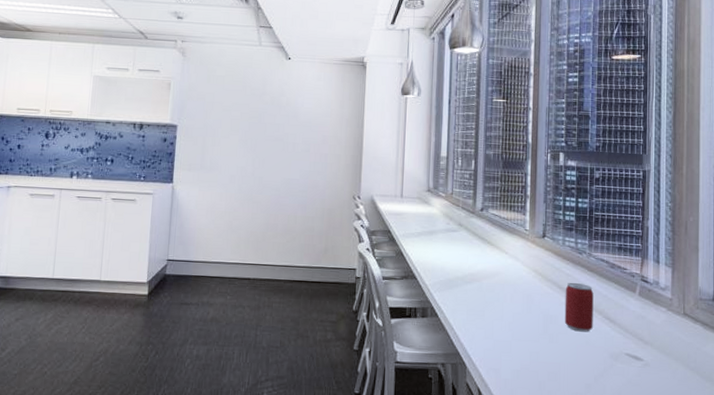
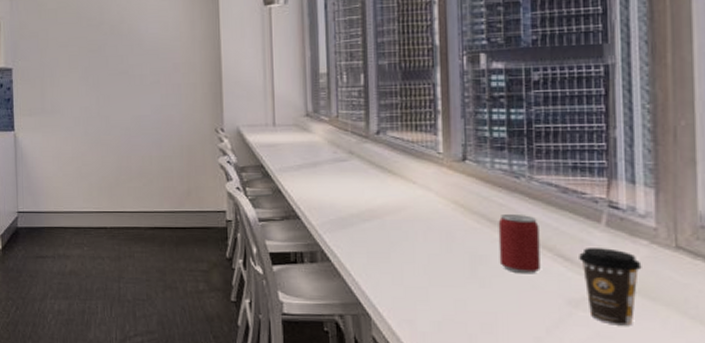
coffee cup: none [620,312,661,376] -> present [579,248,642,326]

